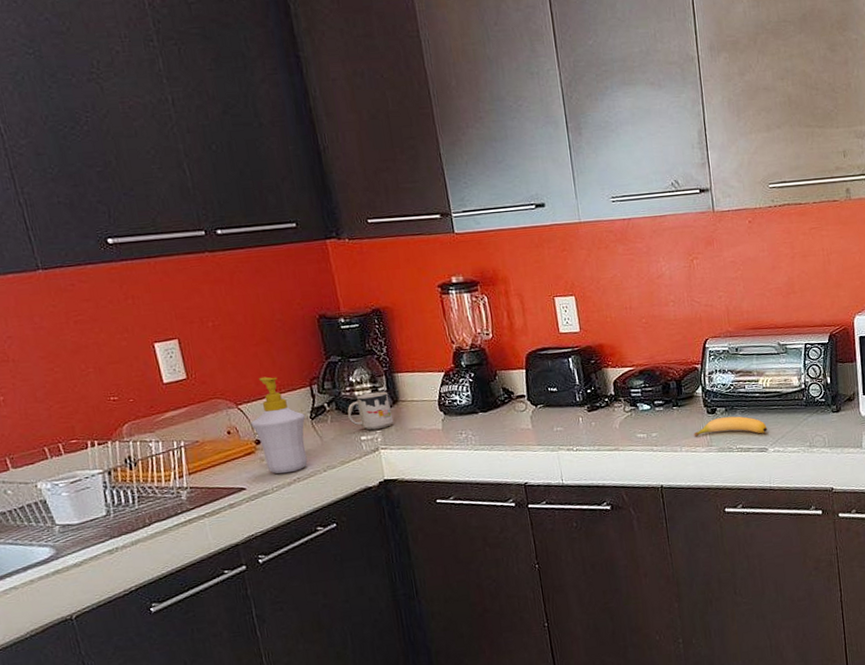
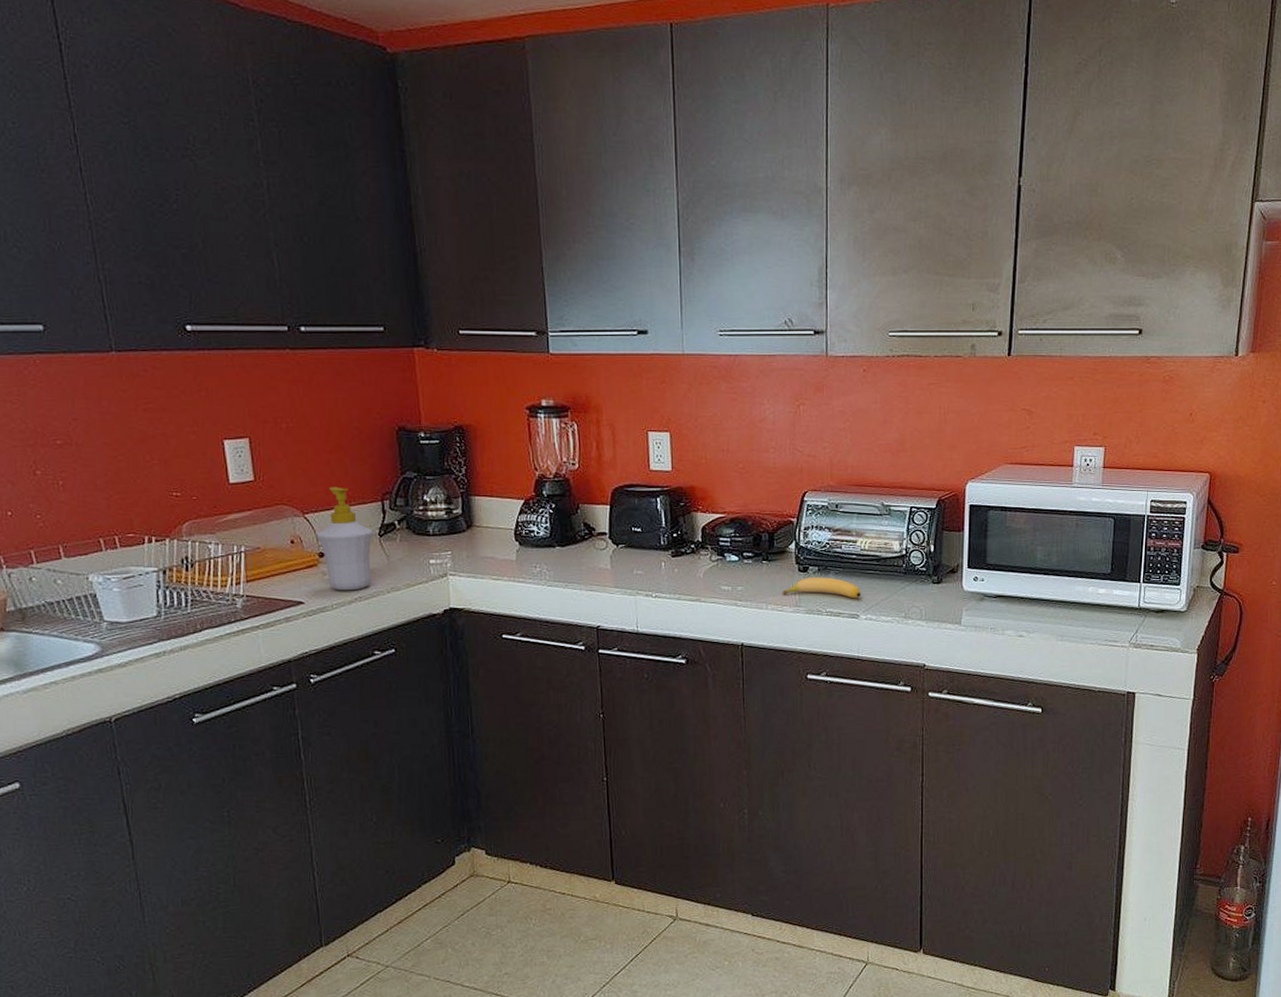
mug: present [347,391,394,431] -> none [417,514,466,554]

